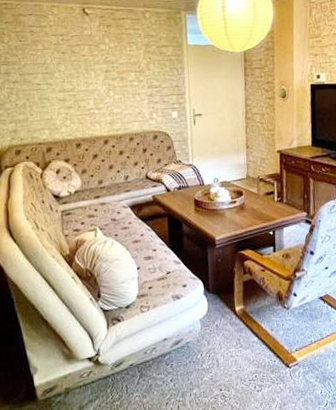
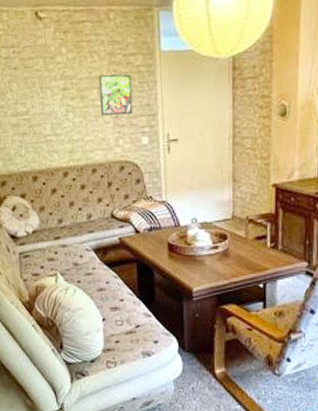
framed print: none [136,61,165,94] -> present [98,74,133,116]

